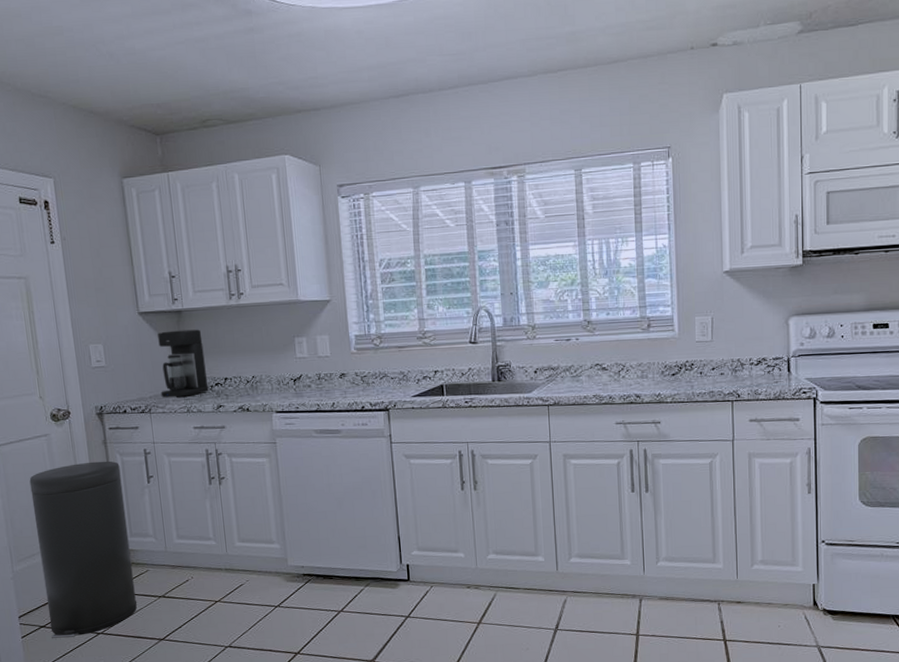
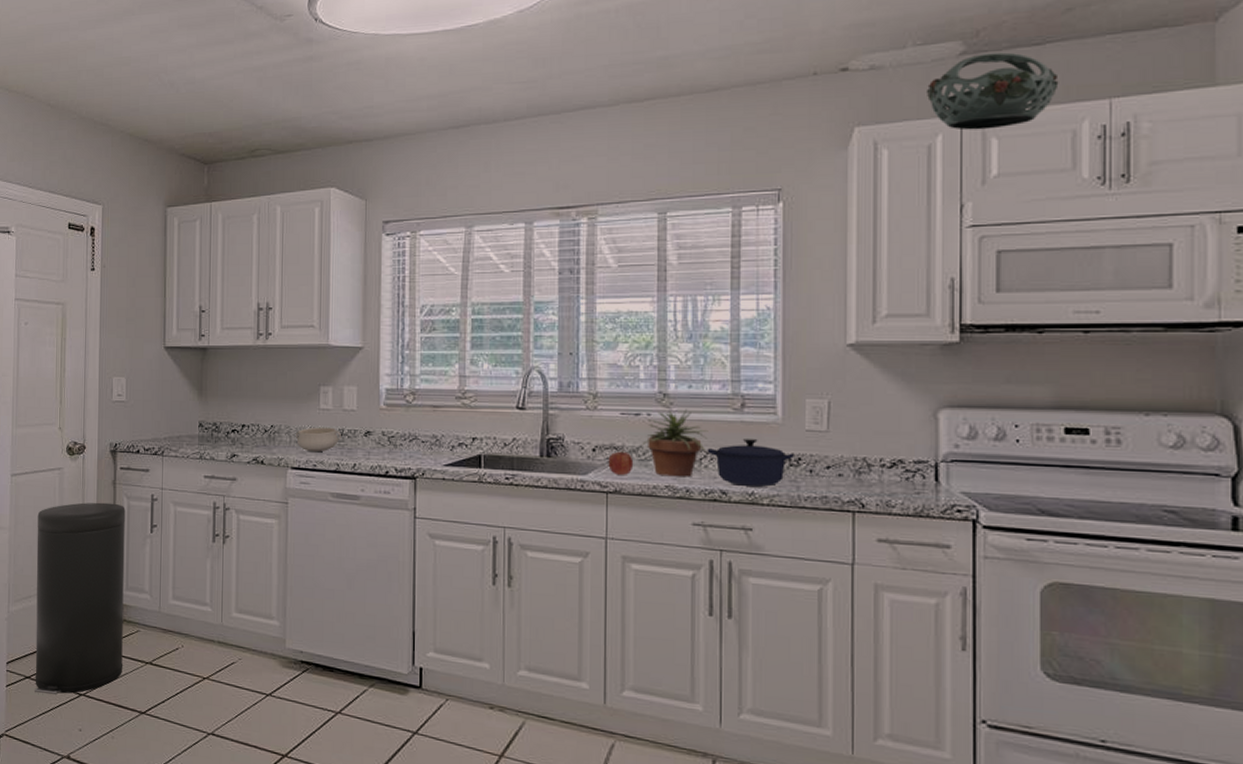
coffee maker: present [157,329,209,398] -> none [176,368,225,442]
bowl: none [277,373,319,397] -> present [296,427,341,453]
fruit: none [547,370,568,391] -> present [608,450,634,476]
potted plant: none [574,332,624,388] -> present [643,409,709,478]
cooking pot: none [623,351,688,390] -> present [707,438,794,487]
decorative basket: none [774,31,868,96] -> present [925,52,1059,131]

